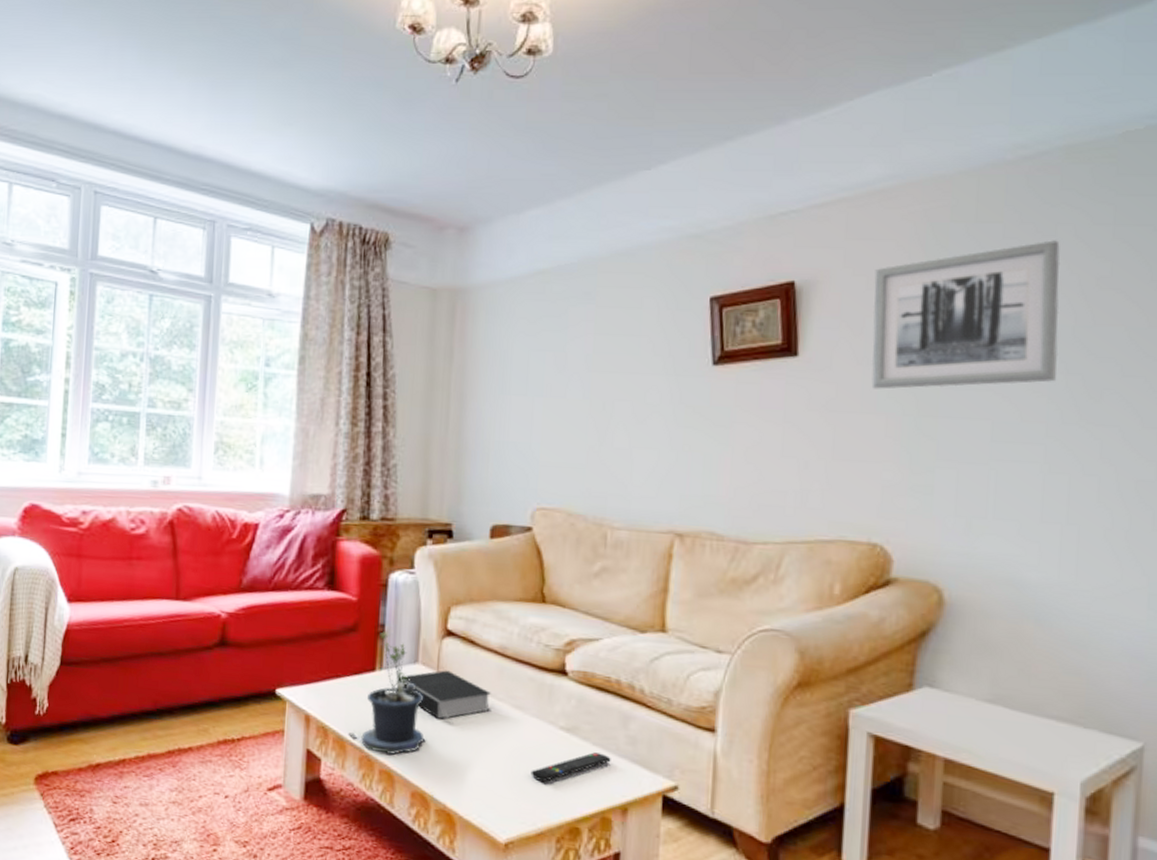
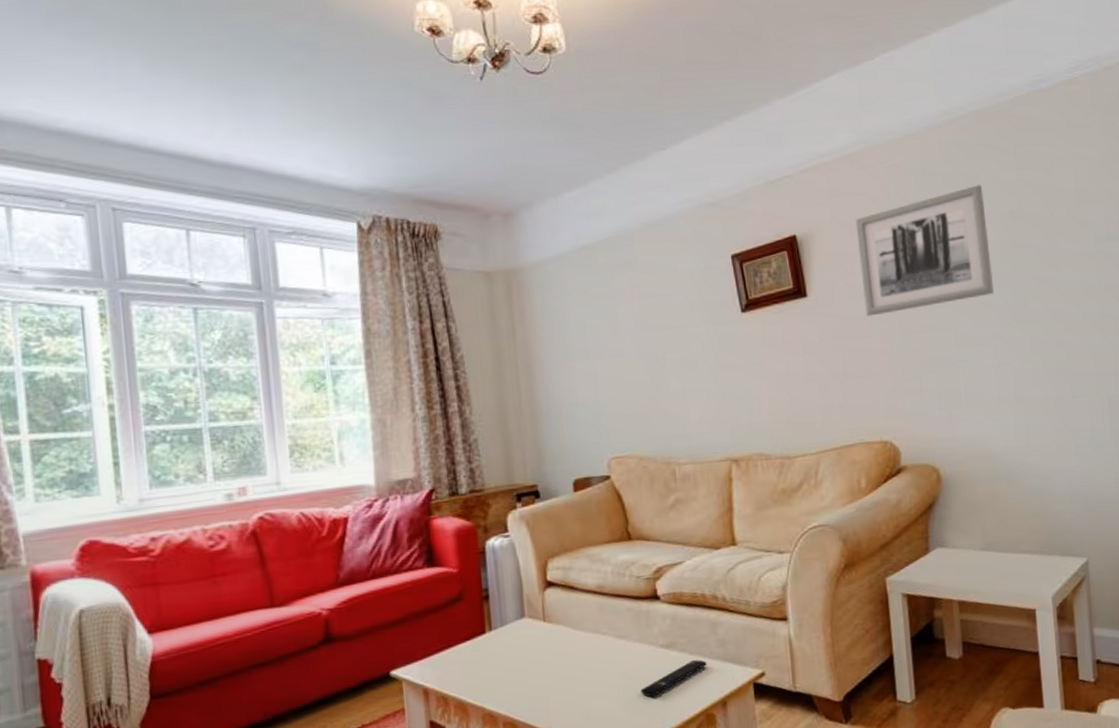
potted plant: present [348,630,426,755] -> none [468,594,543,707]
book: present [397,670,491,723] -> none [508,617,598,665]

